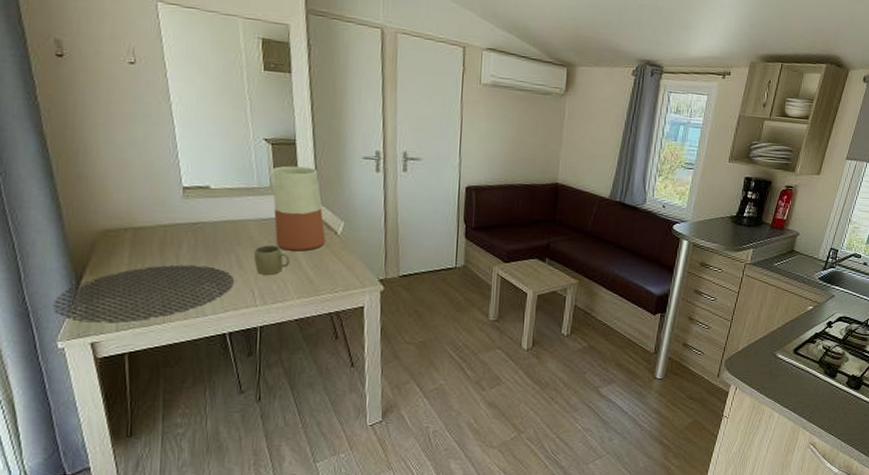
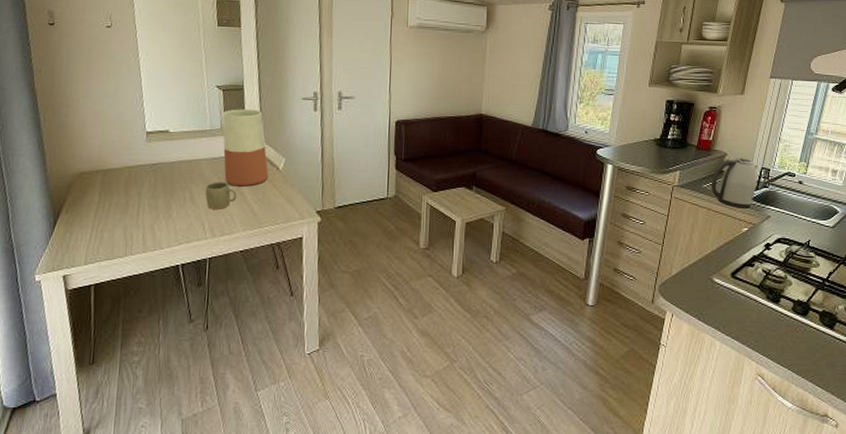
place mat: present [52,264,234,323] -> none [33,202,187,257]
kettle: none [781,238,828,288] -> present [711,158,758,209]

